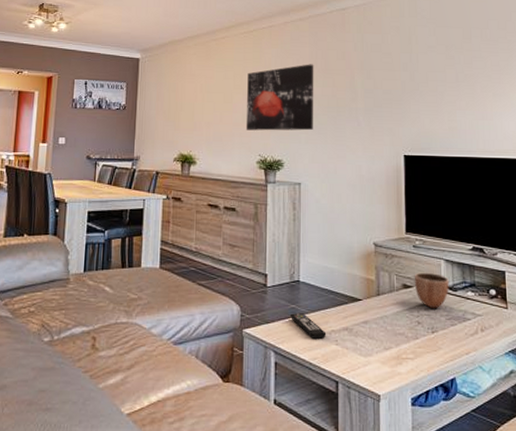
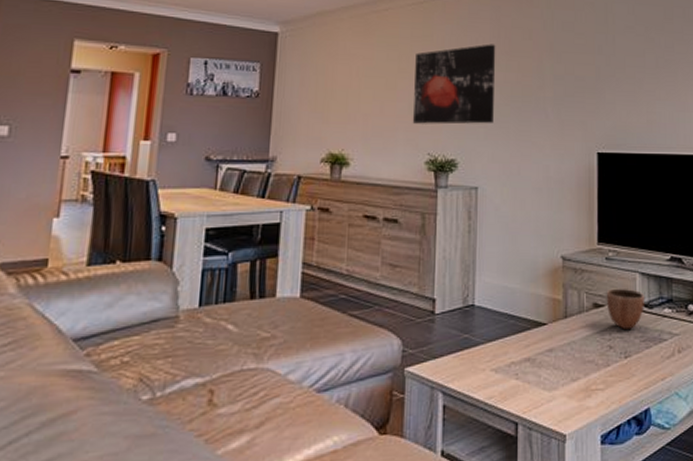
remote control: present [291,313,327,340] -> none [463,344,505,375]

